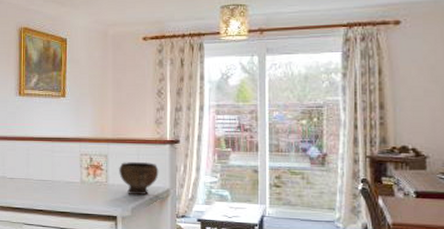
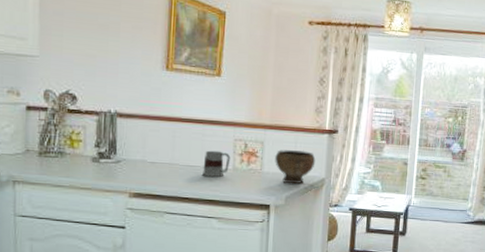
mug: none [54,165,78,190] -> present [202,150,231,177]

